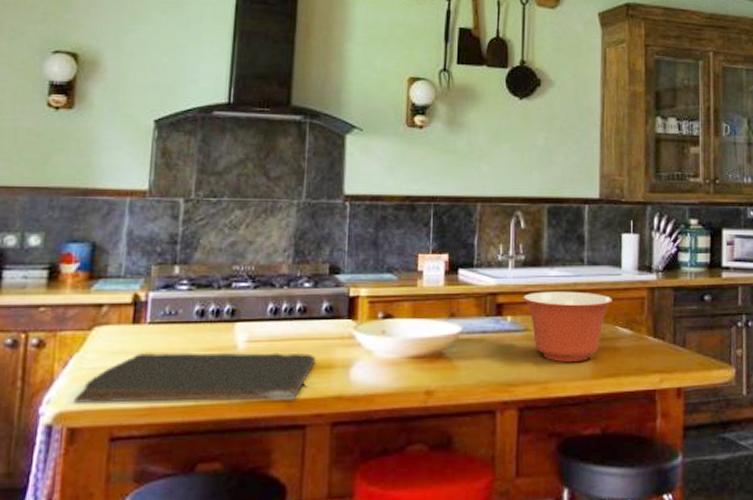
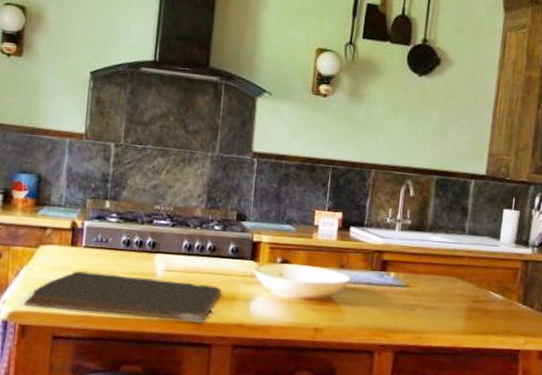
mixing bowl: present [523,291,614,362] -> none [406,254,489,318]

